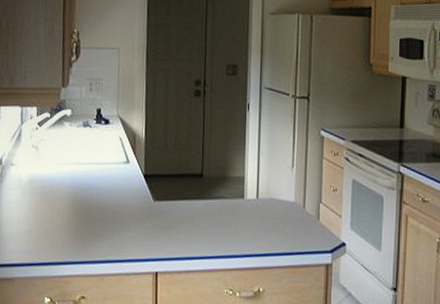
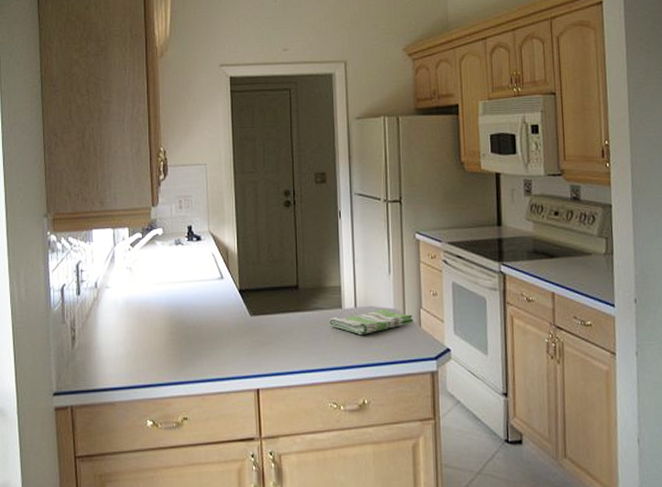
dish towel: none [230,201,312,225] -> present [329,309,413,334]

